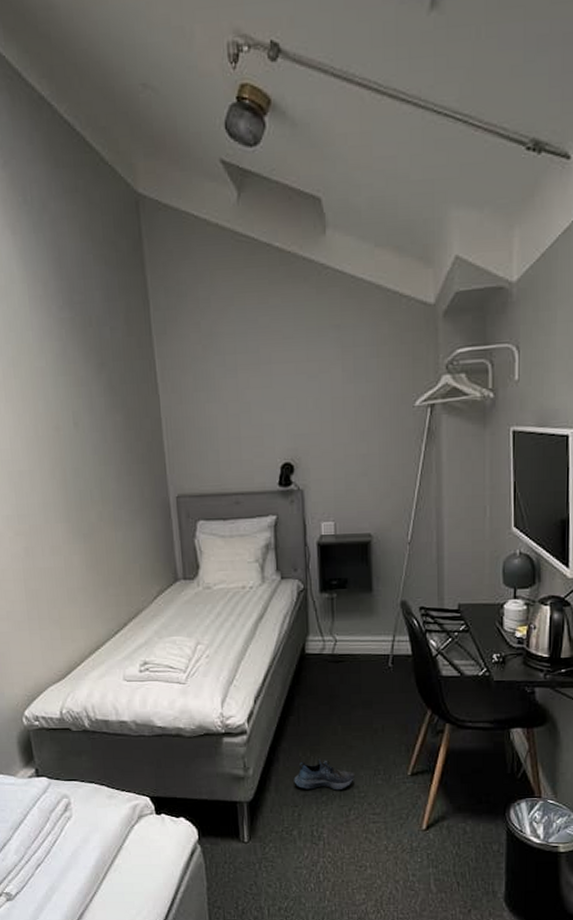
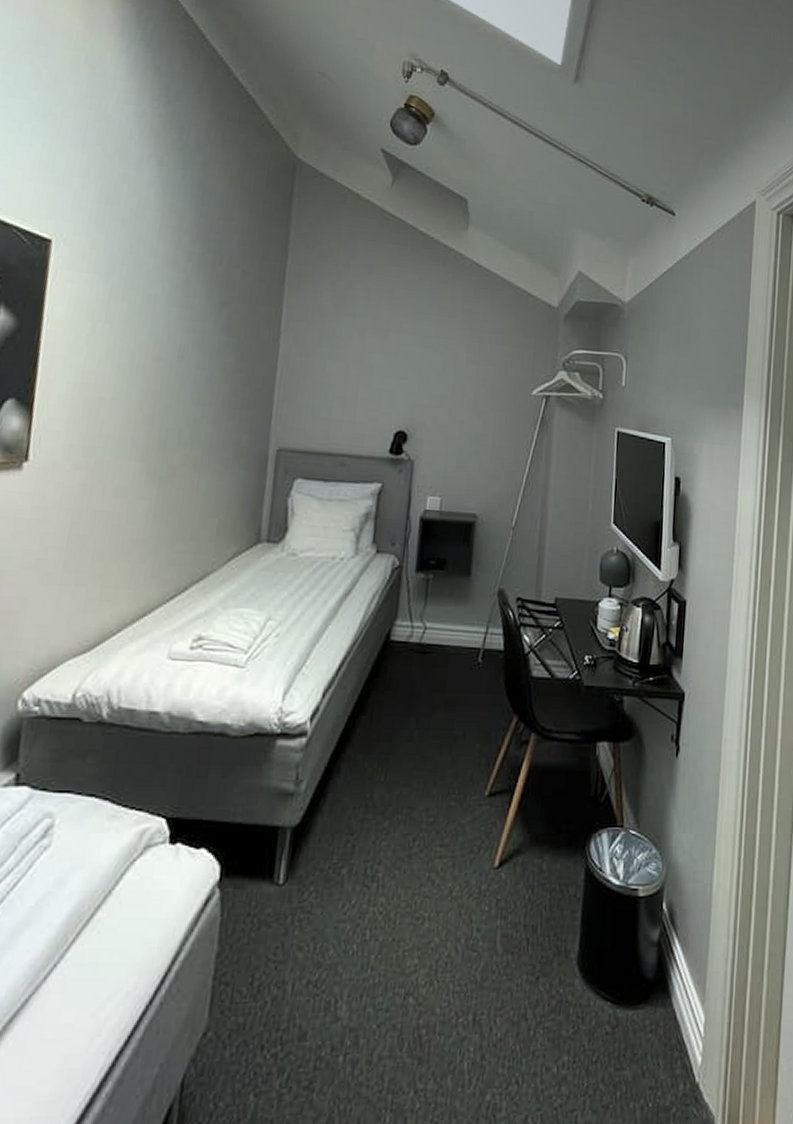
shoe: present [294,759,356,791] -> none [353,771,427,814]

